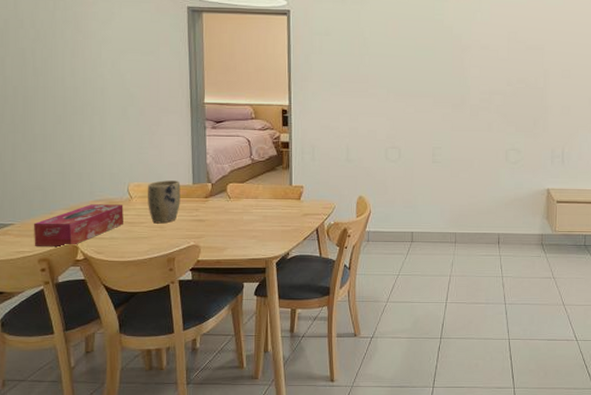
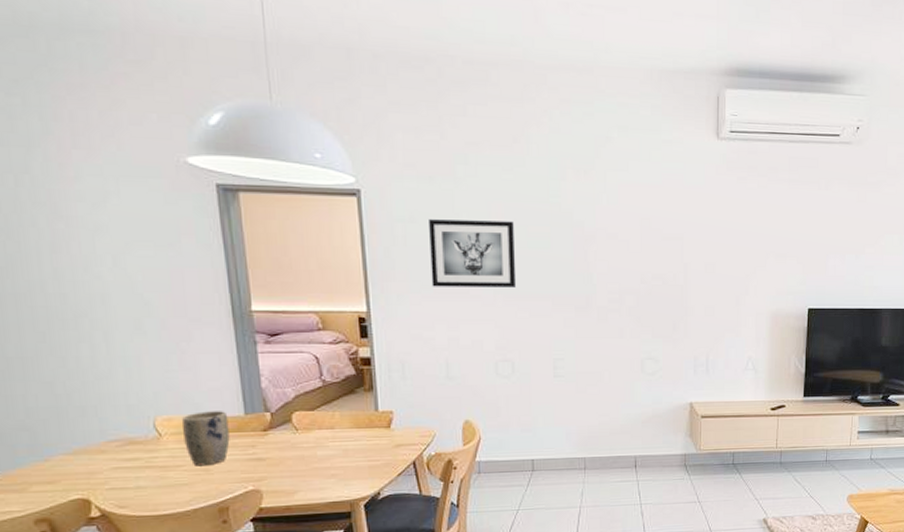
tissue box: present [33,204,124,247] -> none [20,444,152,504]
wall art: none [339,33,406,88] -> present [429,219,517,287]

